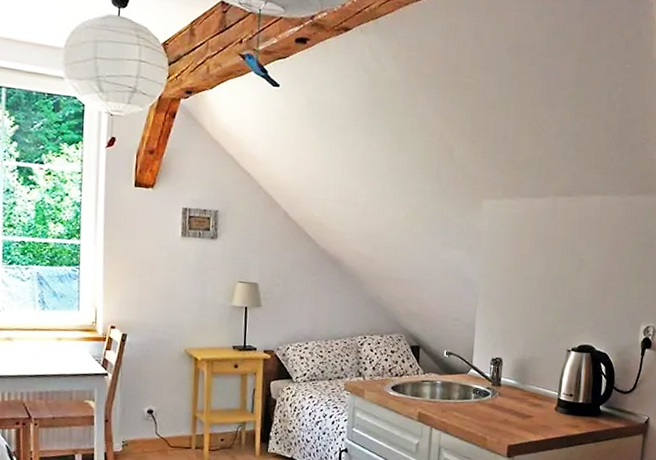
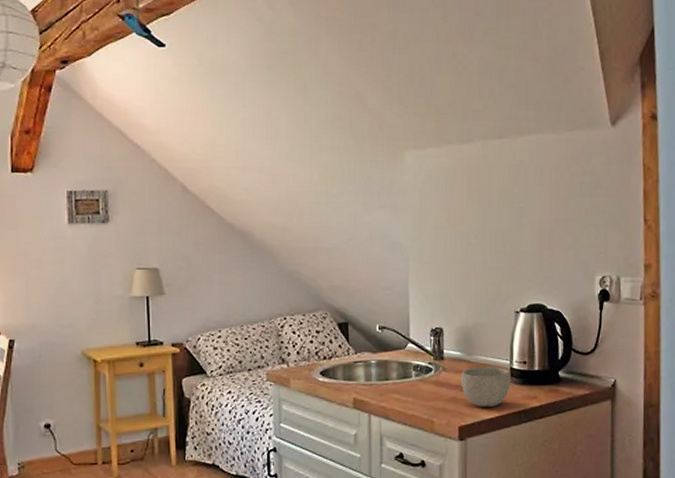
bowl: none [514,394,559,431] -> present [461,366,512,407]

